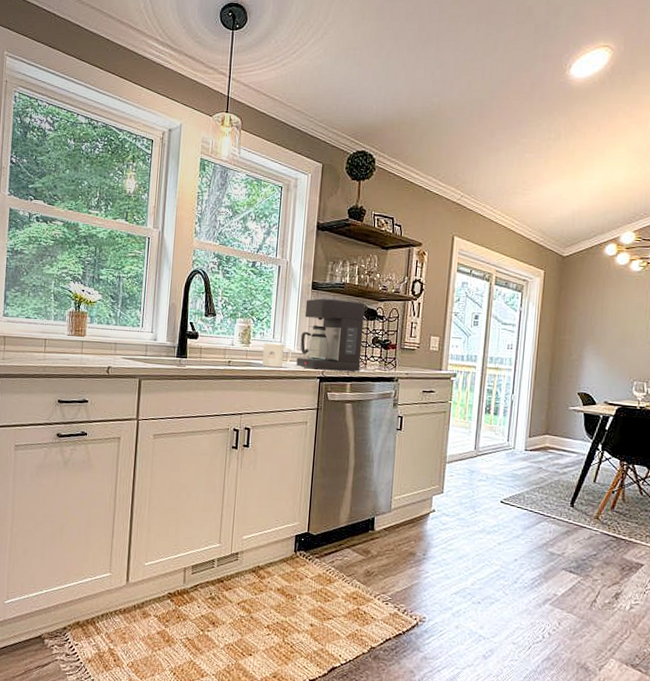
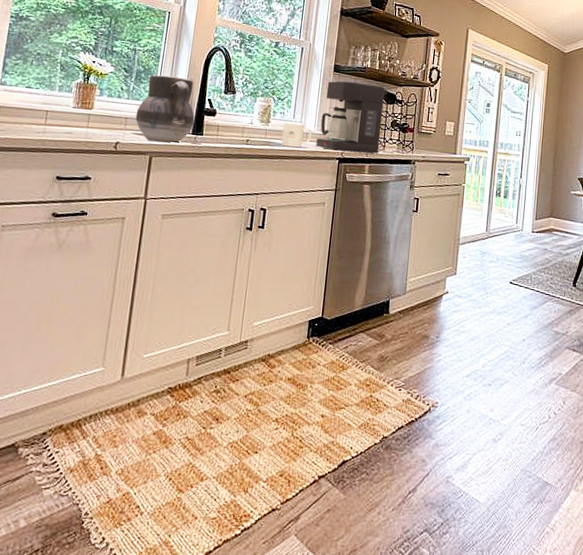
ceramic jug: none [124,300,178,366] -> present [135,74,195,143]

